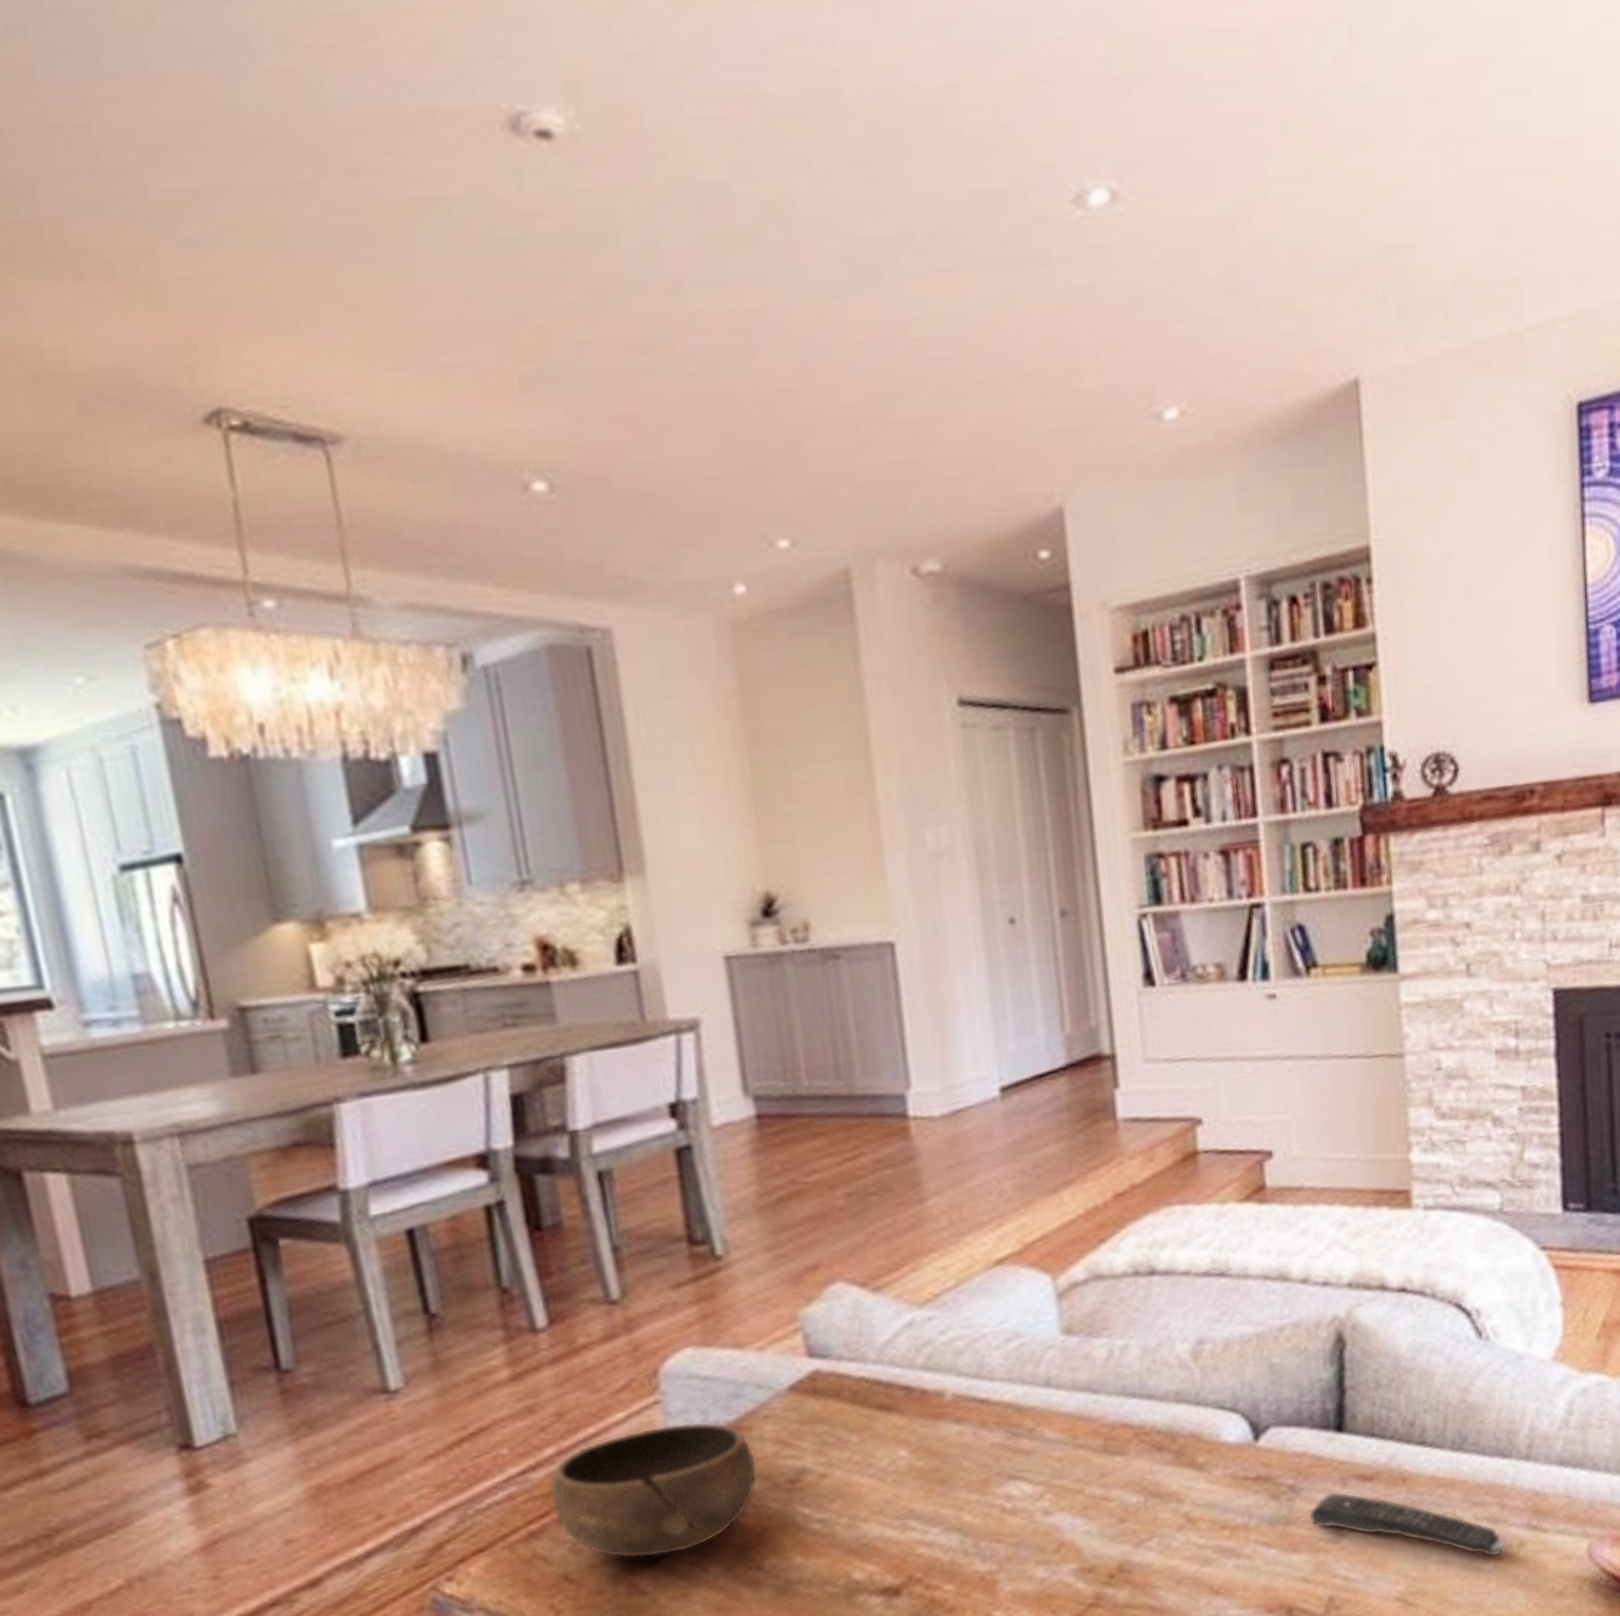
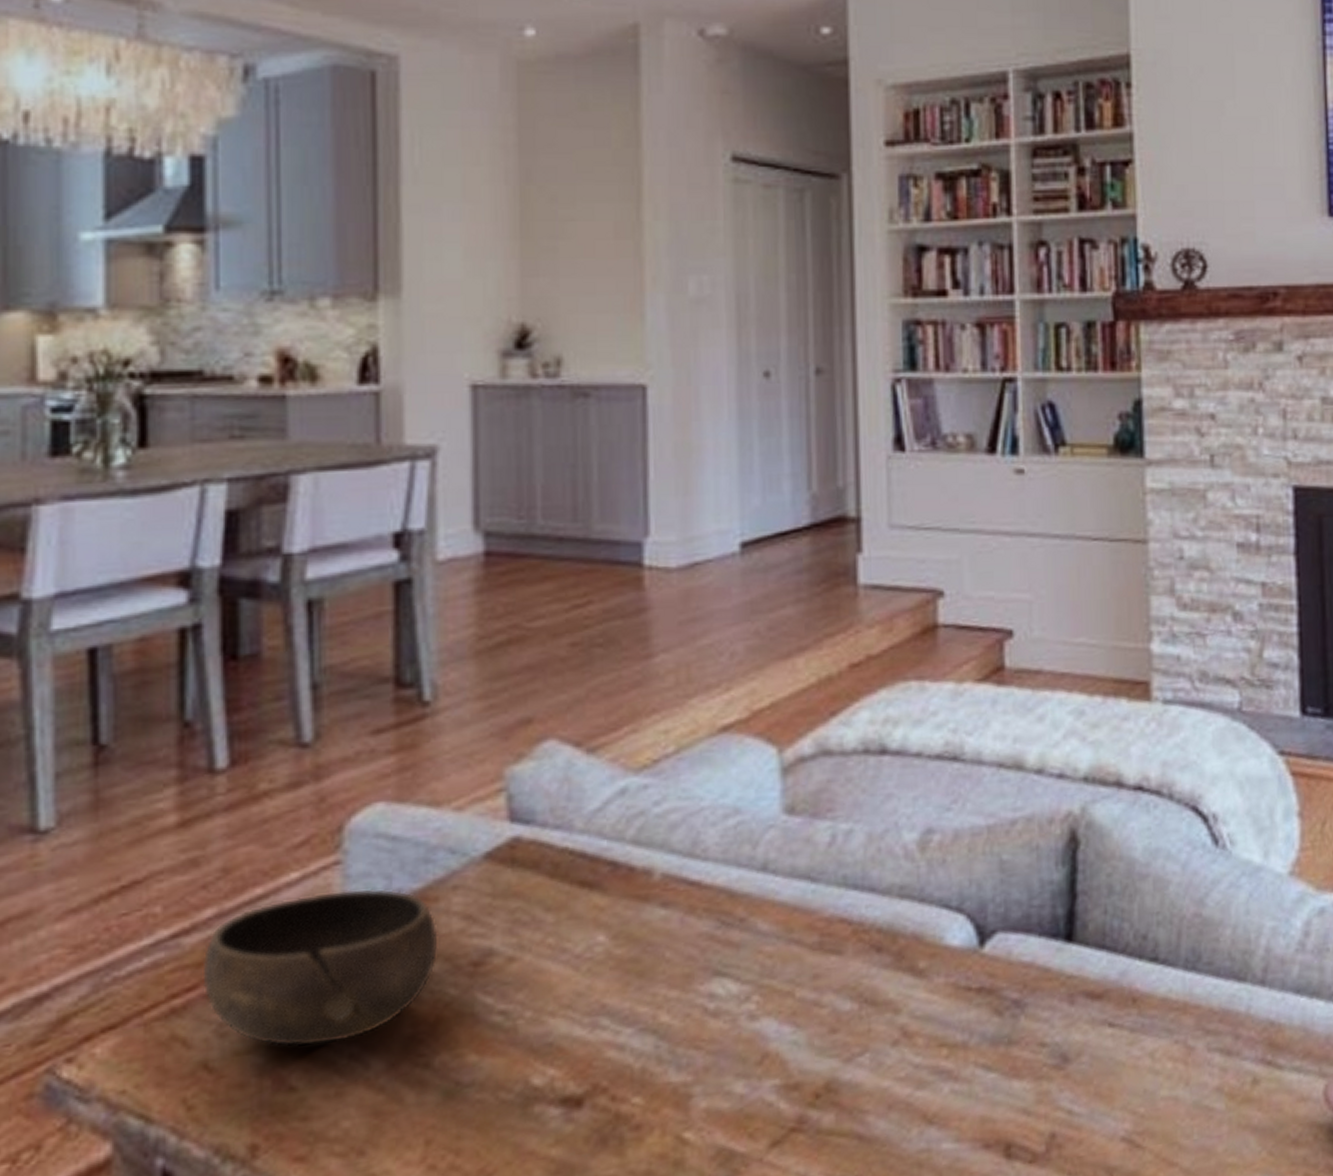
remote control: present [1309,1491,1508,1558] -> none [1034,1009,1241,1096]

